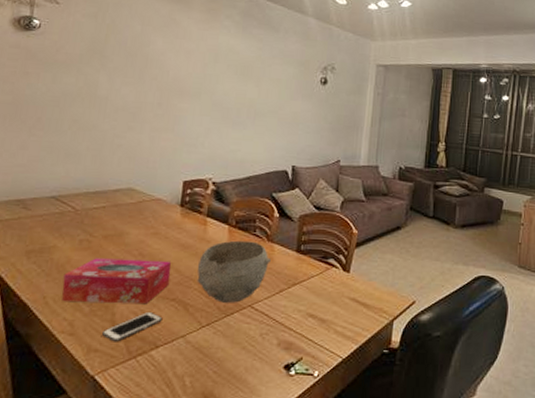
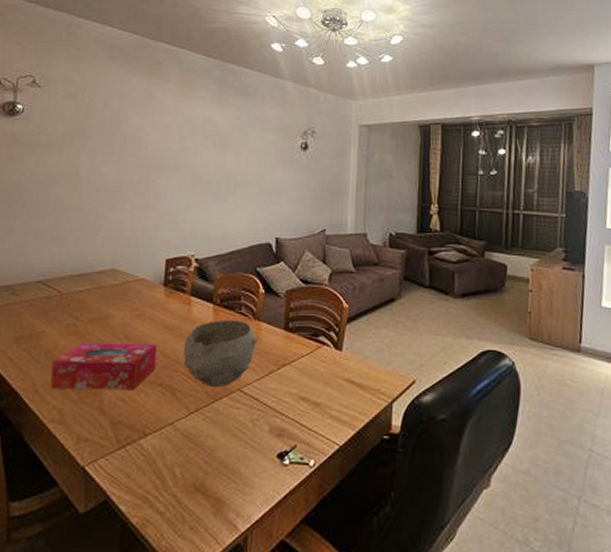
cell phone: present [102,311,163,342] -> none [91,397,150,431]

